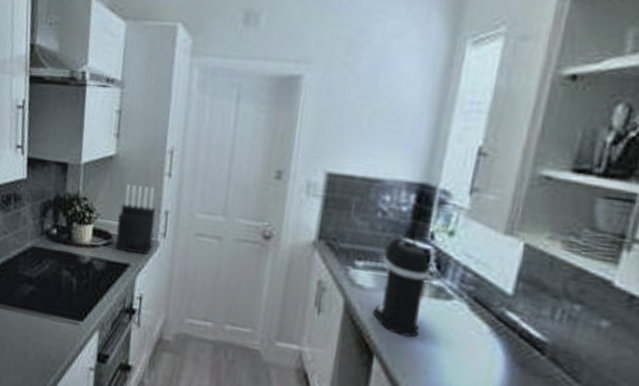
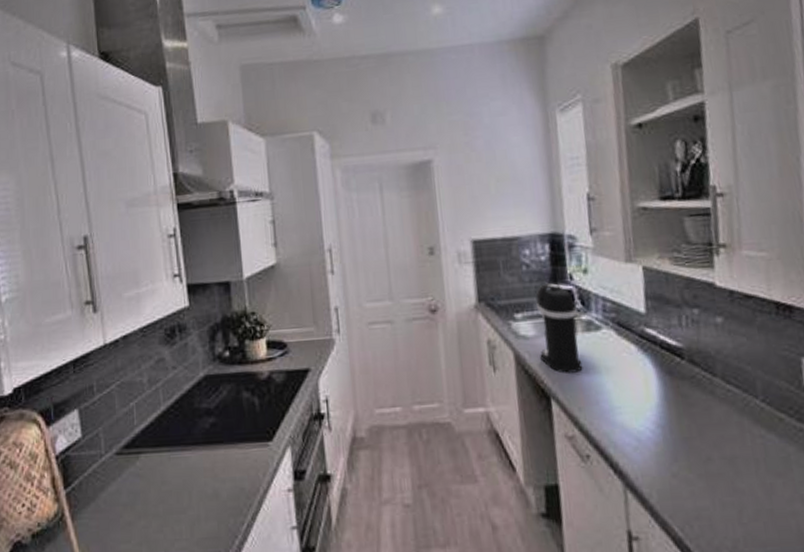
knife block: present [115,184,156,255] -> none [290,287,329,357]

